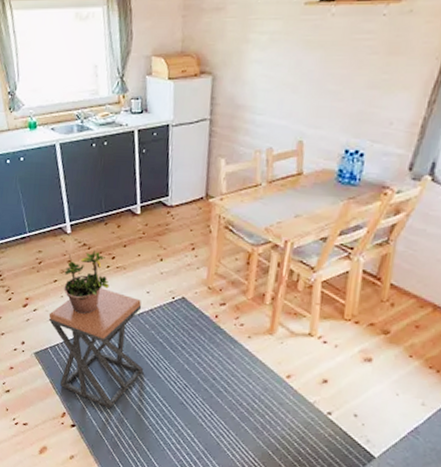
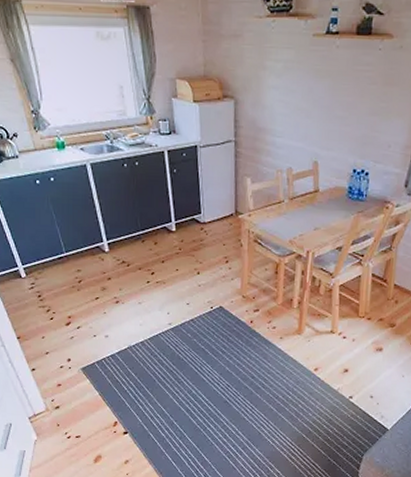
stool: present [48,288,144,409] -> none [93,302,189,414]
potted plant: present [64,250,110,314] -> none [105,267,151,328]

